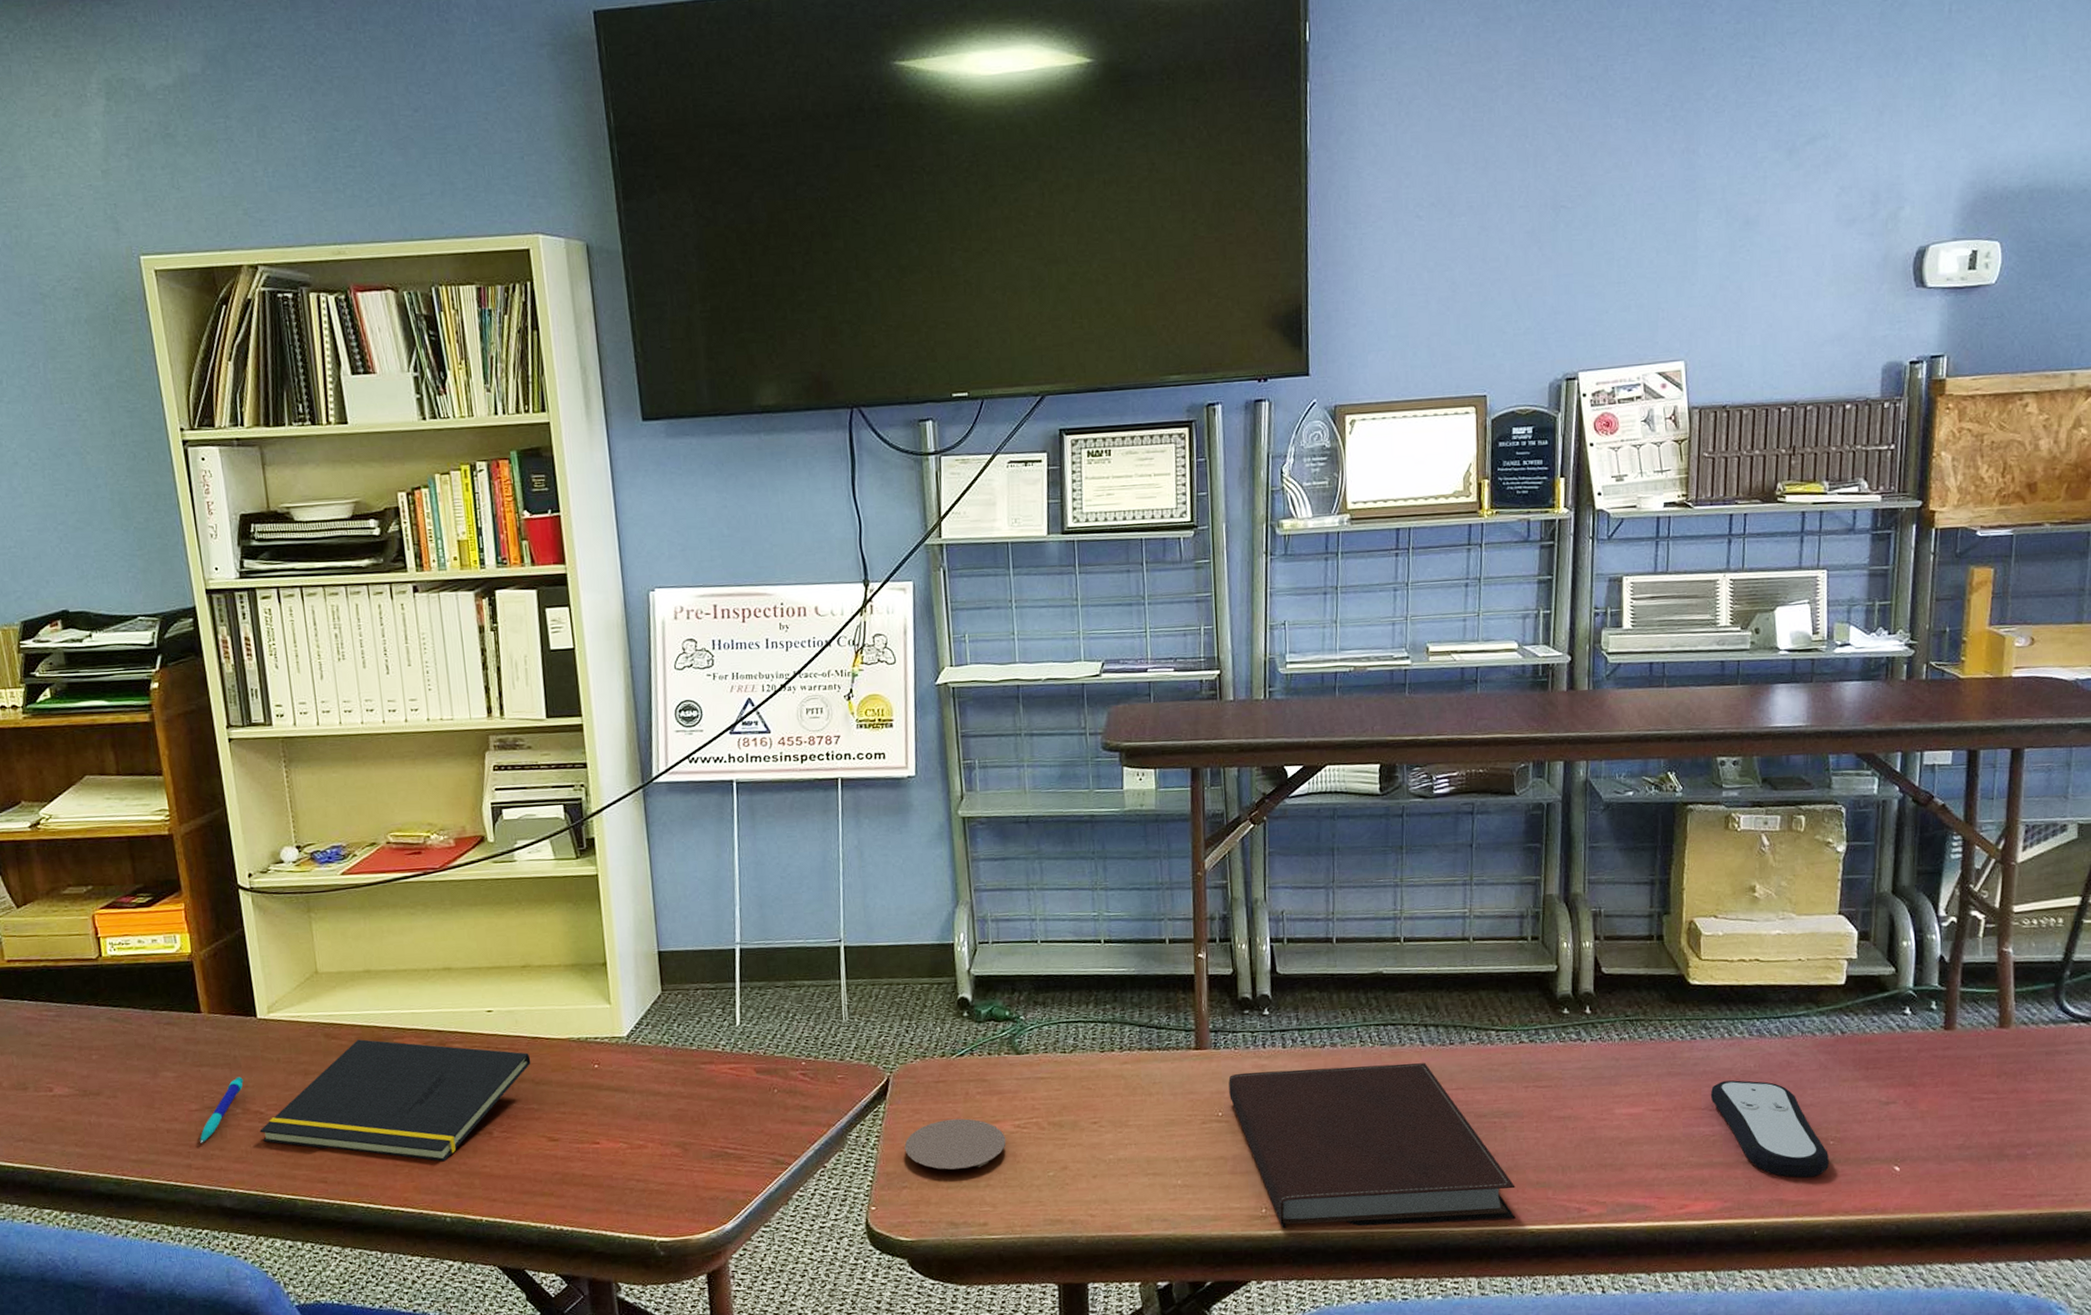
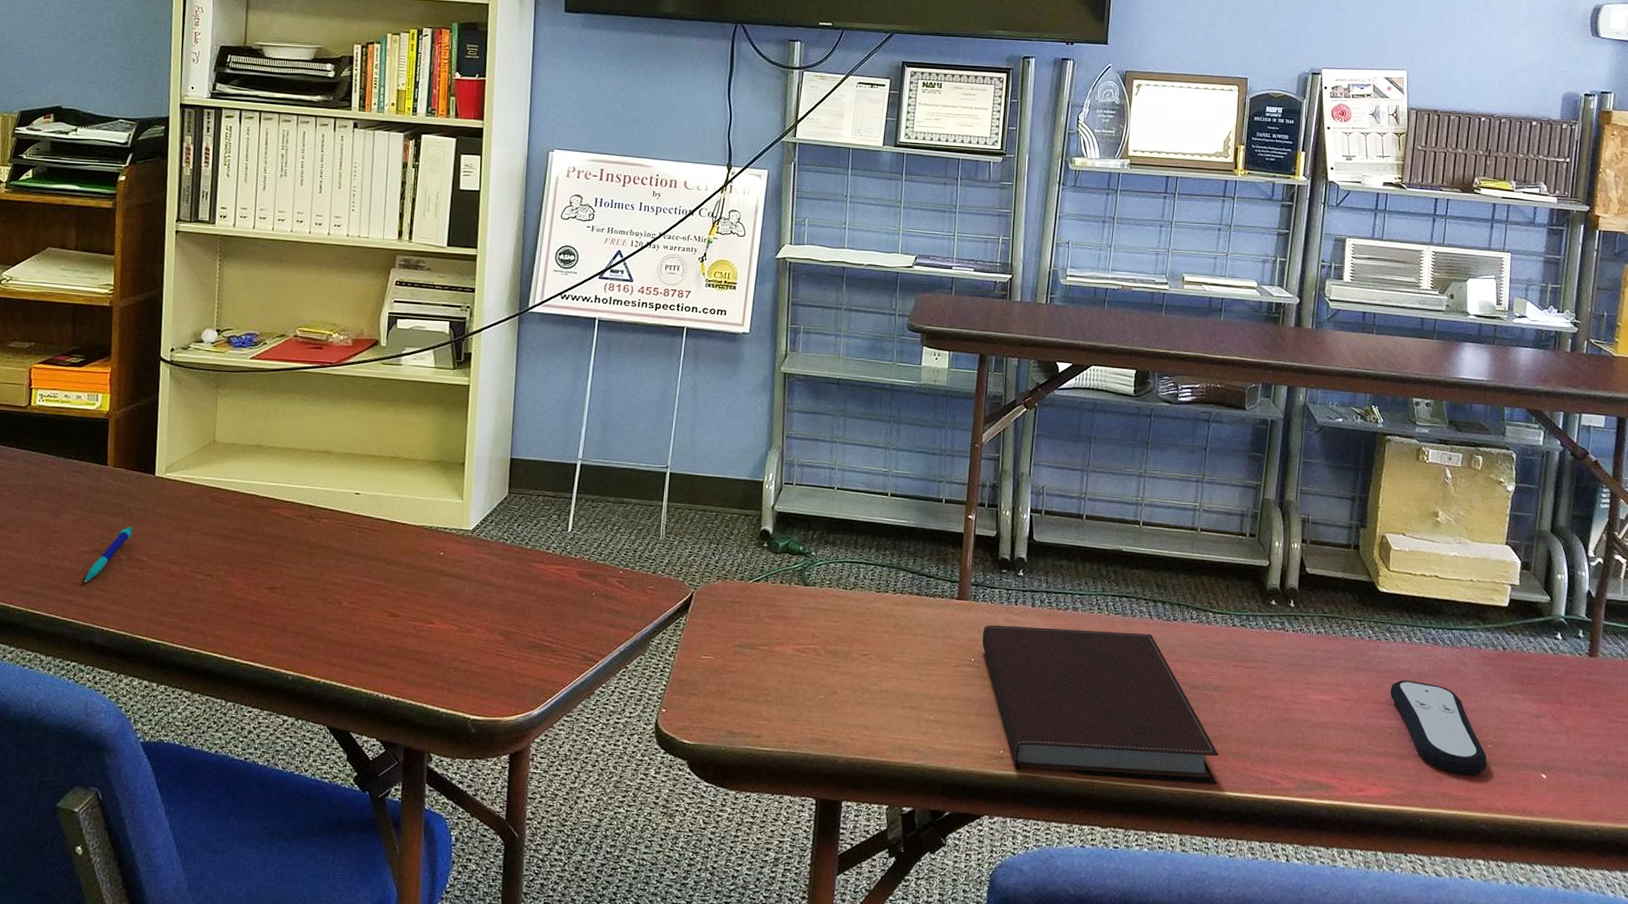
notepad: present [259,1039,531,1162] -> none [138,505,386,624]
coaster: present [904,1118,1006,1170] -> none [698,637,787,685]

